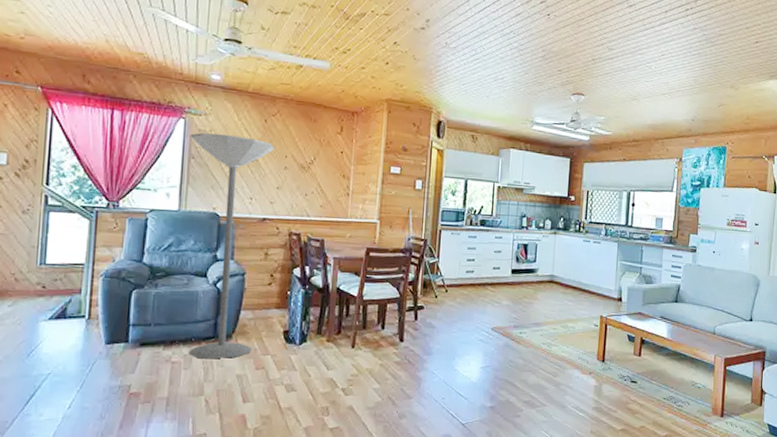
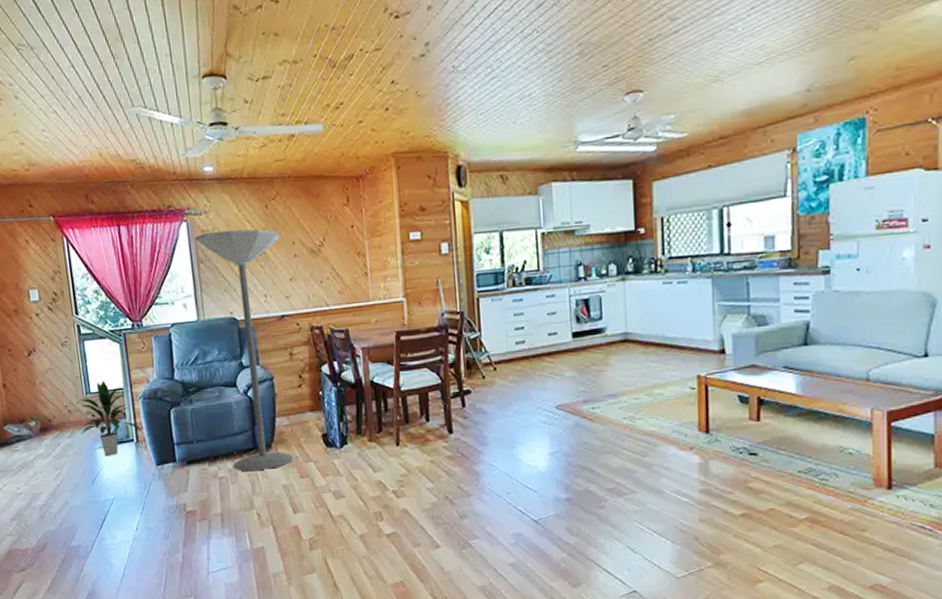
indoor plant: none [25,253,98,330] -> present [81,380,143,456]

